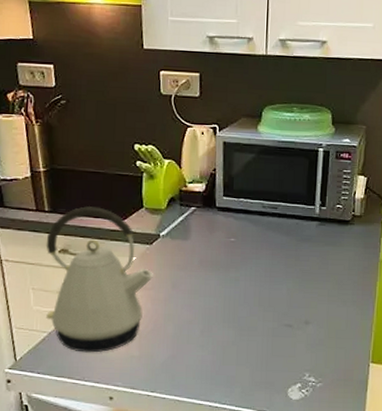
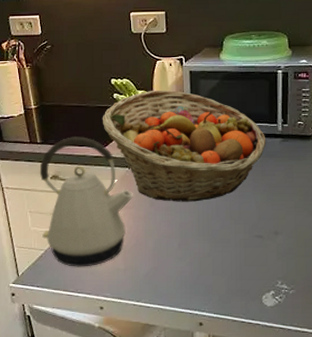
fruit basket: none [121,160,302,286] -> present [102,90,266,202]

